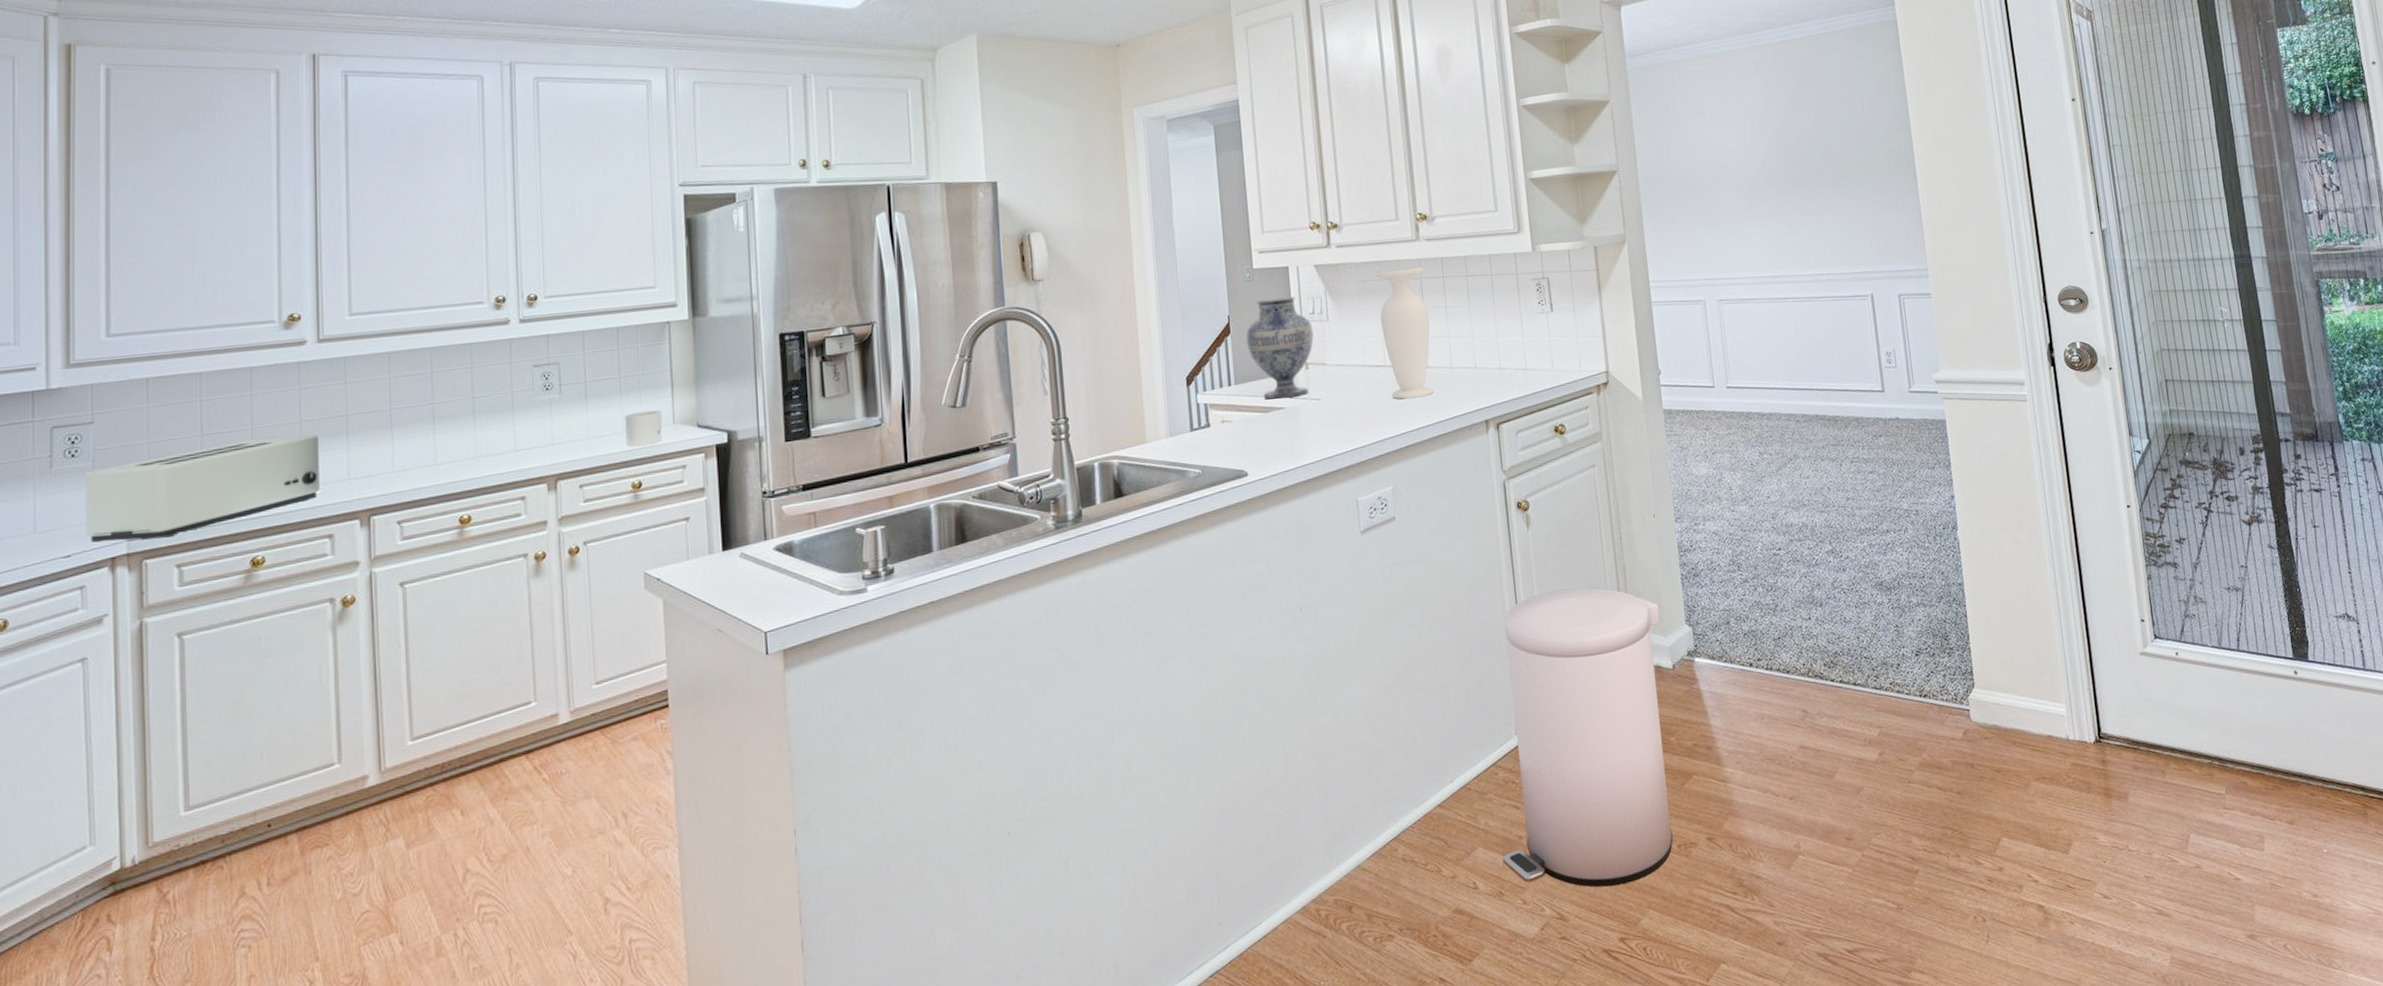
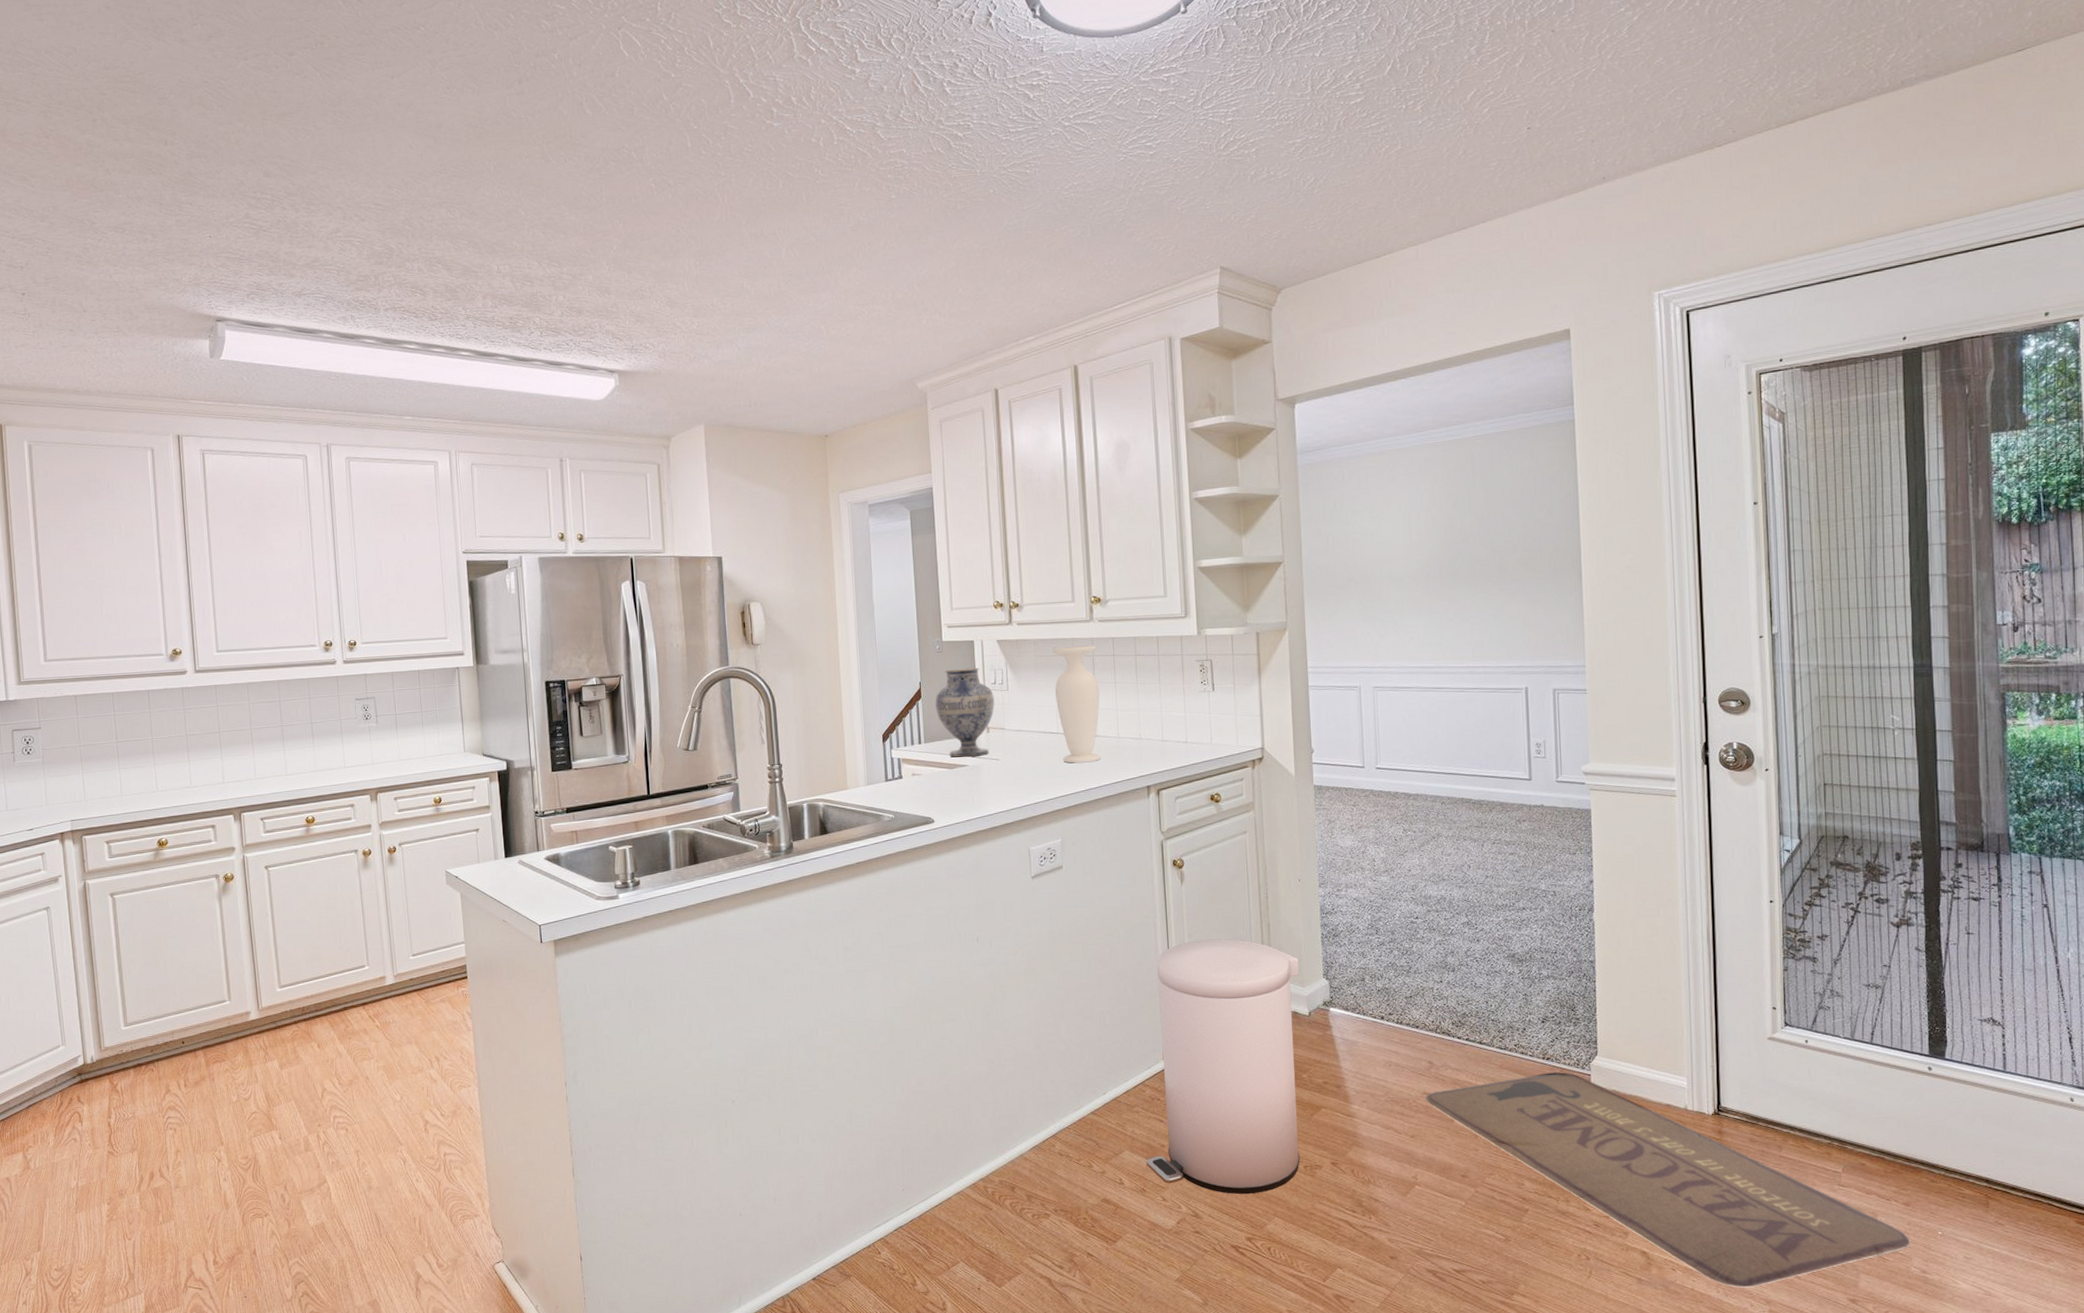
toaster: present [85,435,320,542] -> none [38,746,203,820]
mug: present [624,410,663,447] -> none [426,740,456,770]
doormat: none [1801,709,2300,936] -> present [1424,1072,1911,1288]

